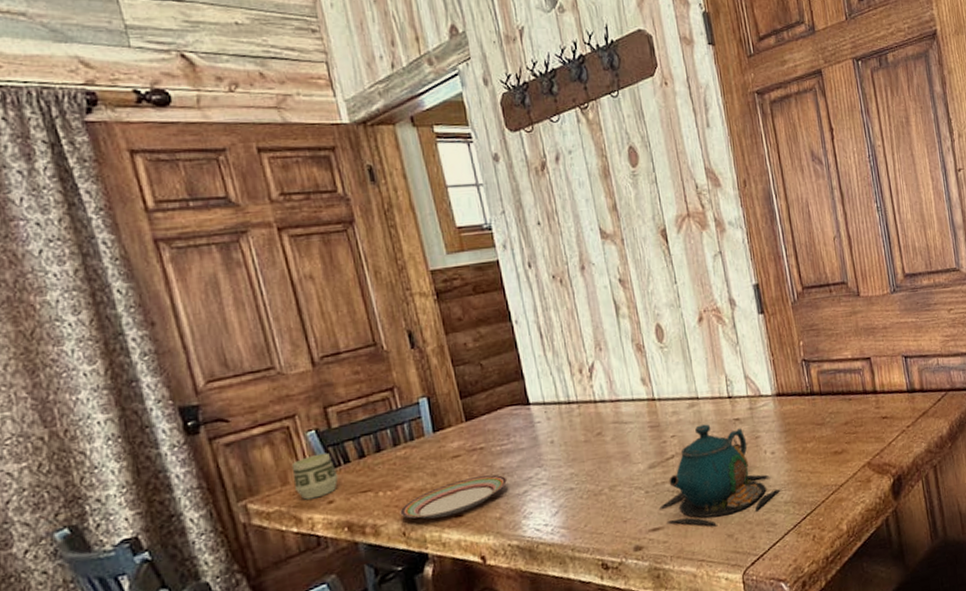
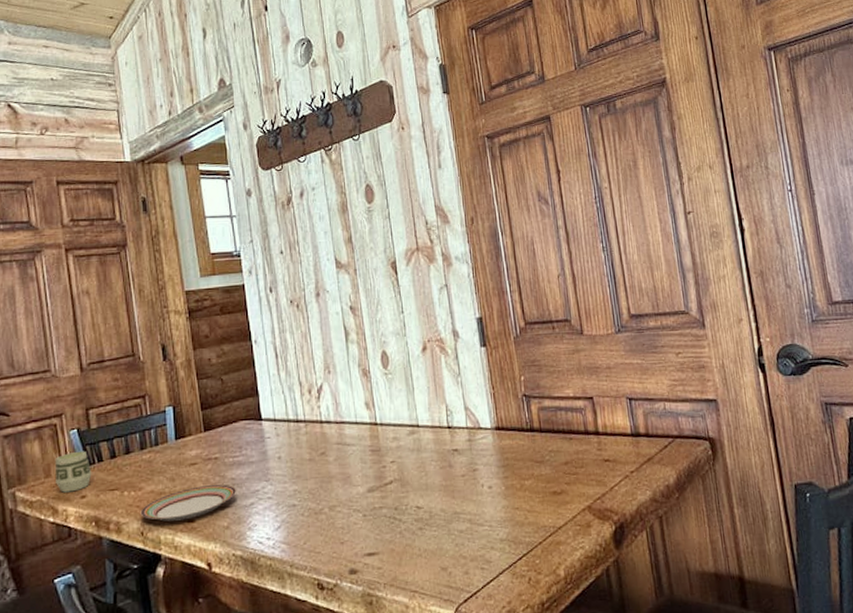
teapot: present [659,424,781,526] -> none [376,452,497,557]

